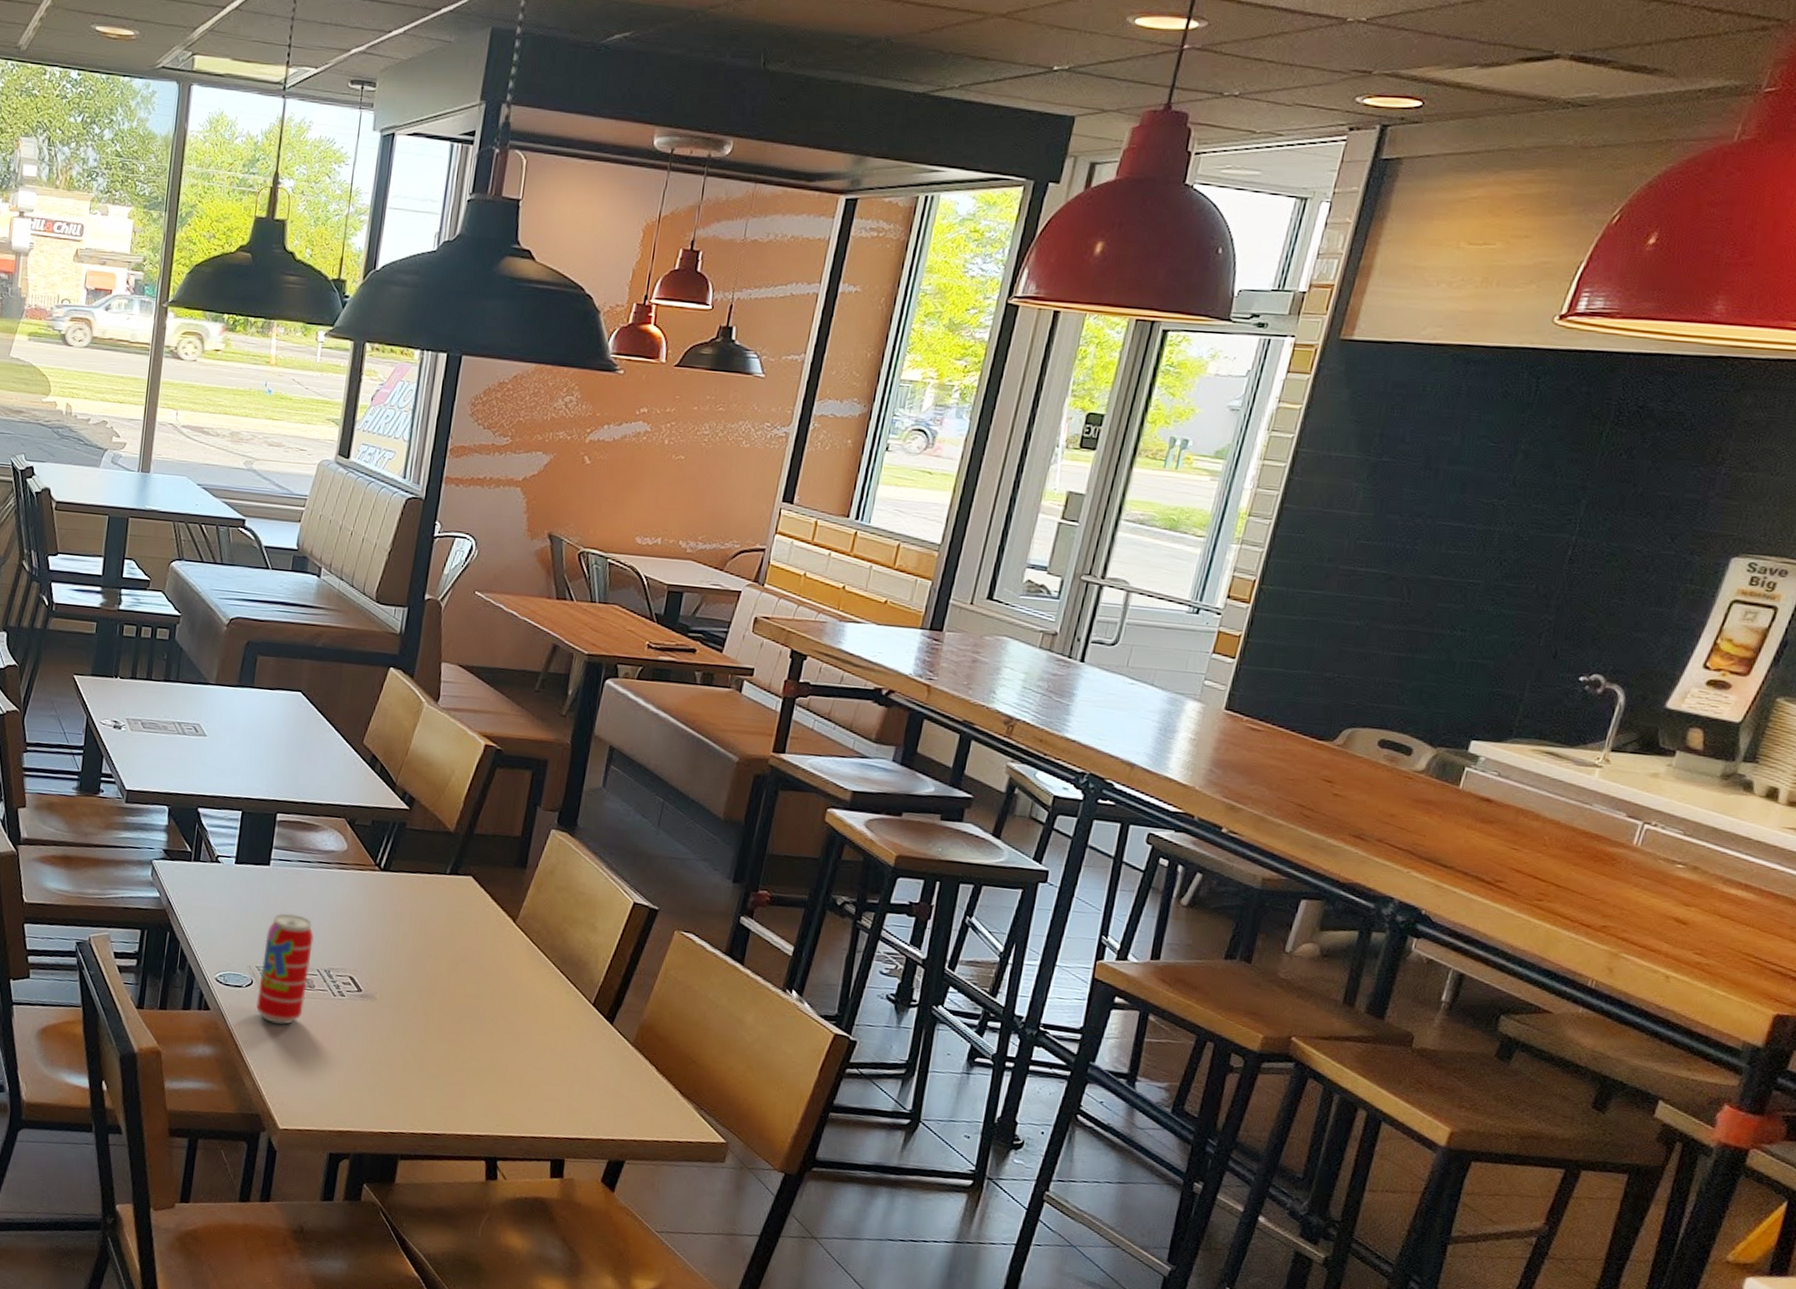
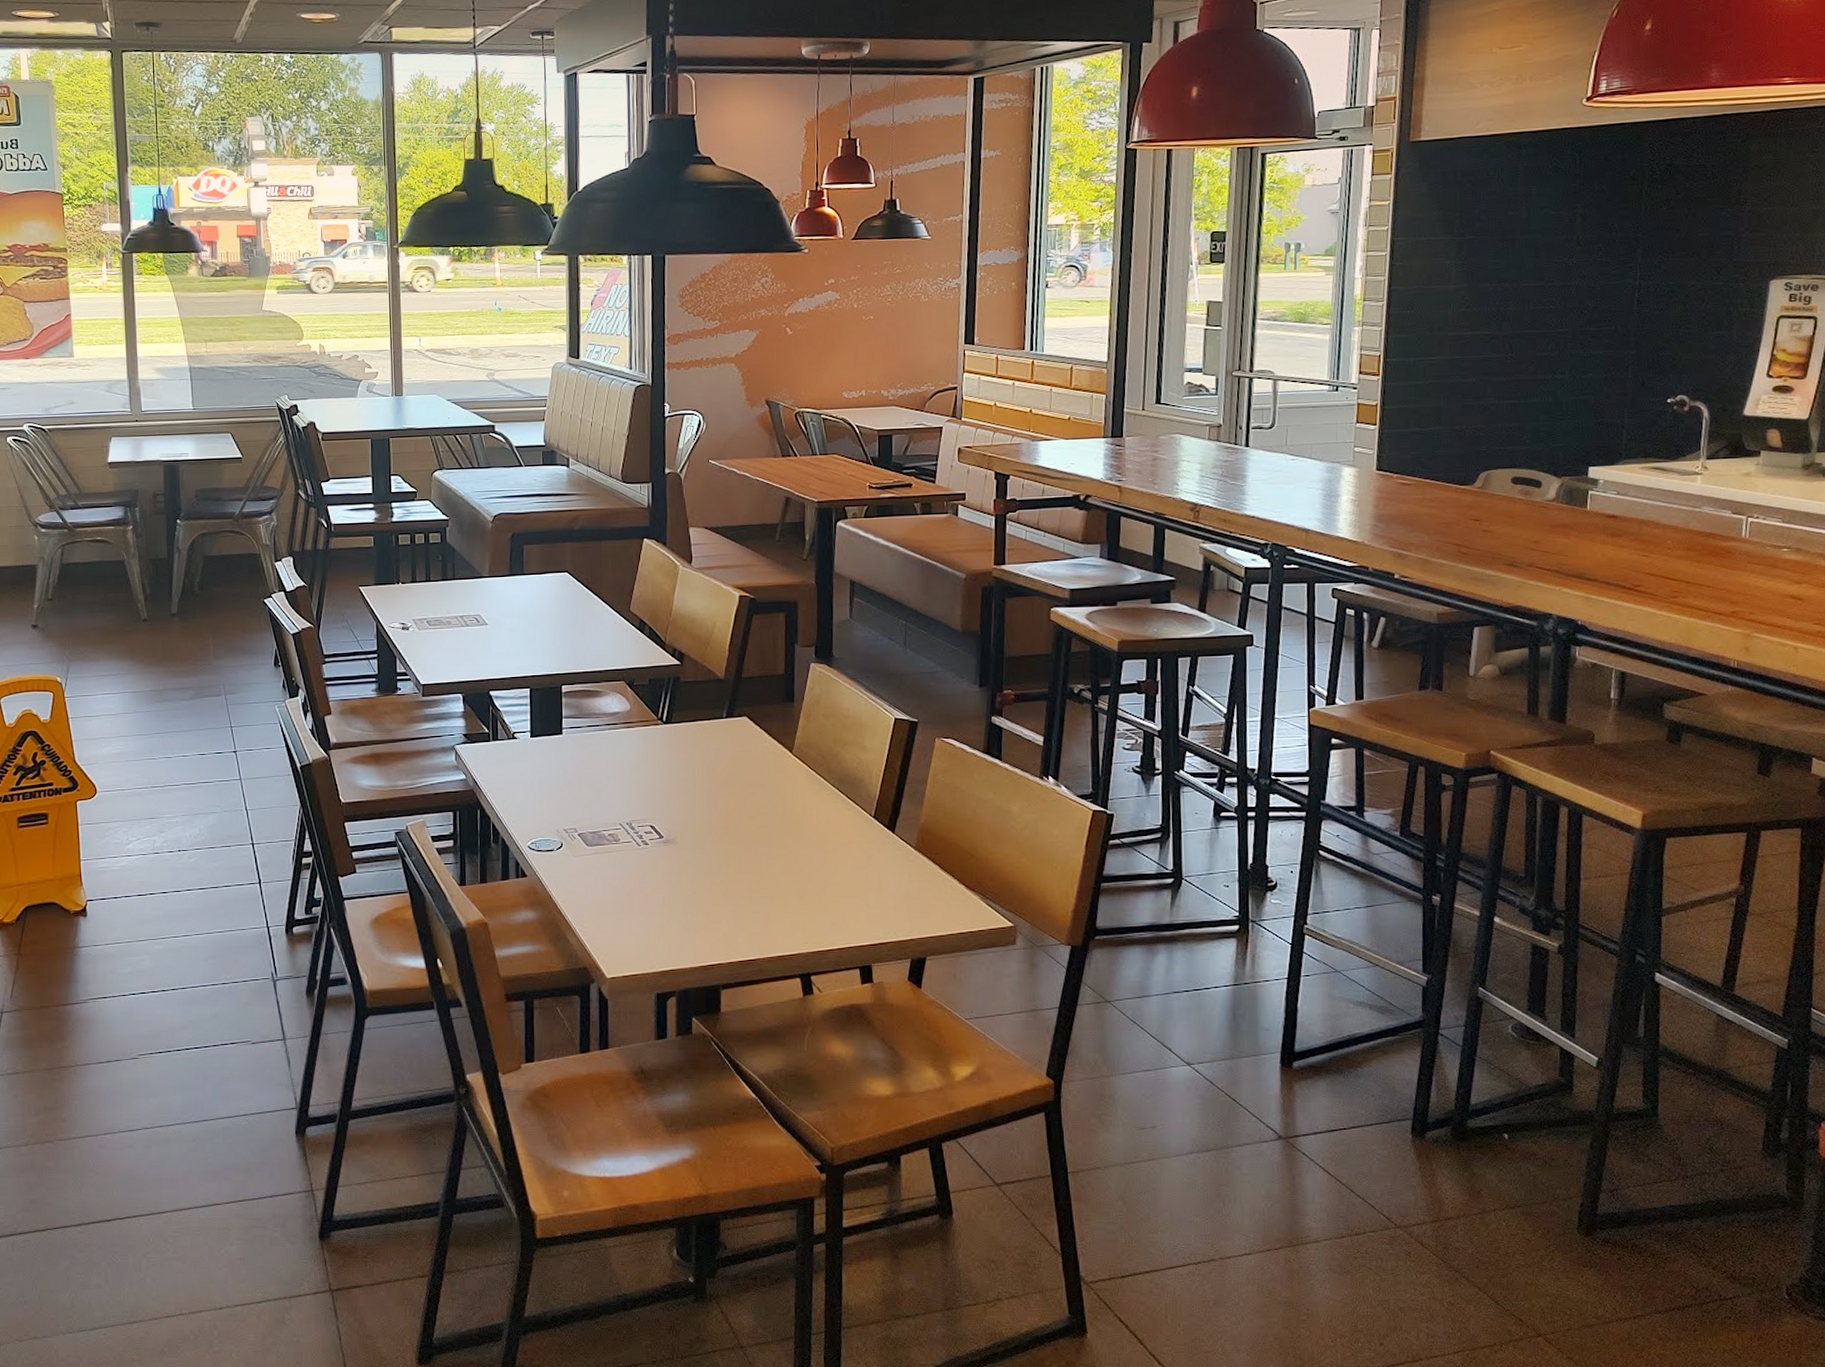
beverage can: present [255,913,314,1025] -> none [568,776,613,881]

